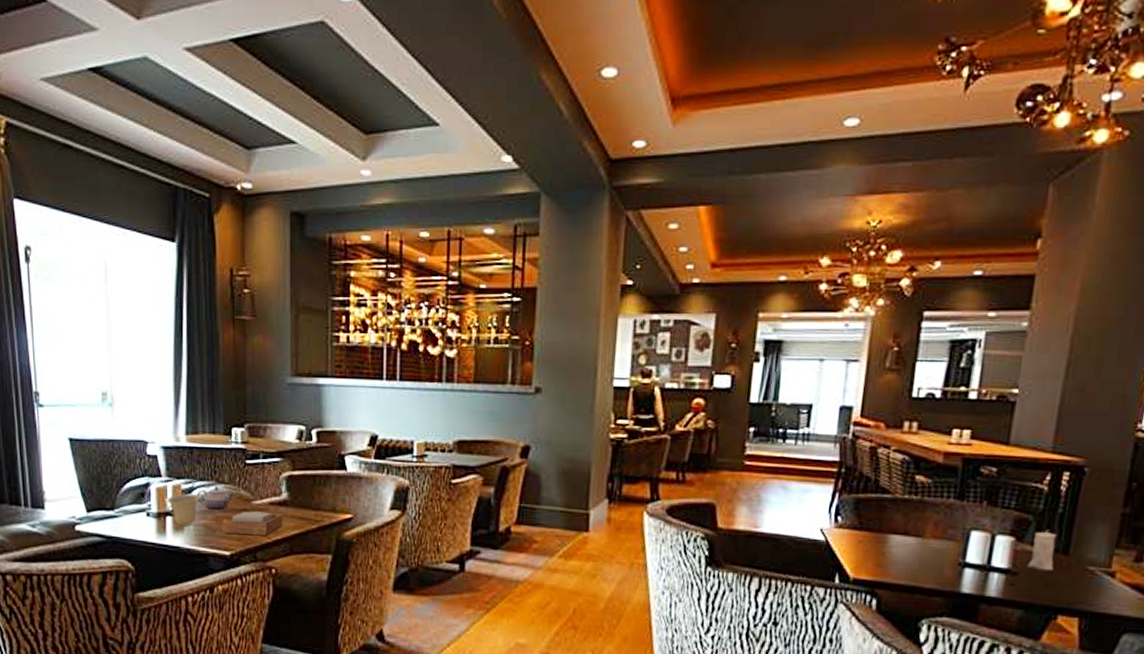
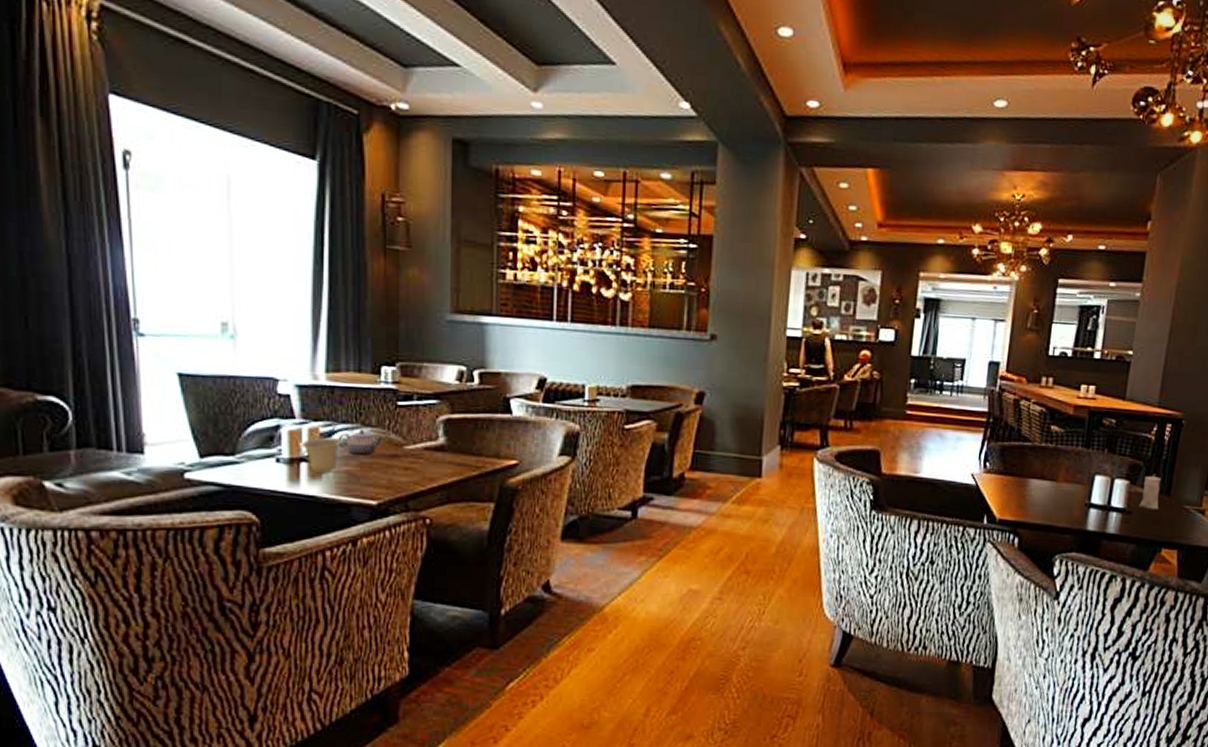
napkin holder: present [222,511,284,536] -> none [368,456,440,484]

